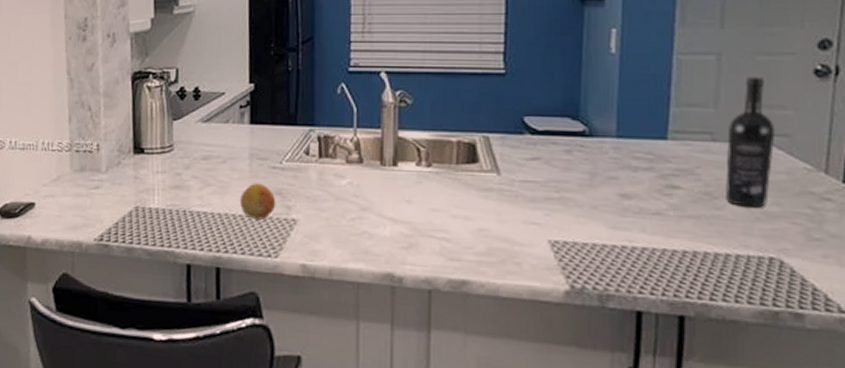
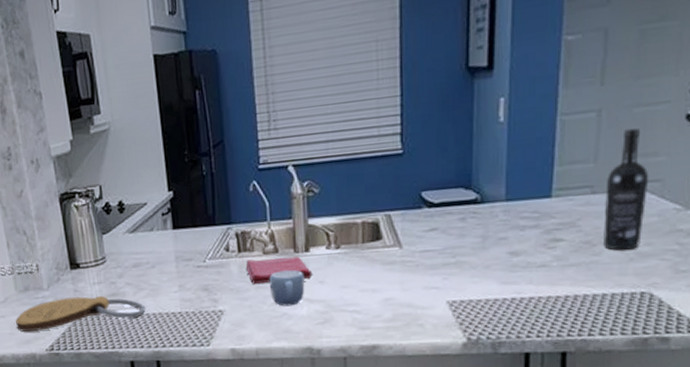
cutting board: none [65,184,211,217] -> present [15,296,146,332]
fruit: present [240,183,276,219] -> none [171,282,204,315]
dish towel: none [325,167,399,195] -> present [245,256,313,285]
mug: none [350,183,390,224] -> present [269,270,305,307]

